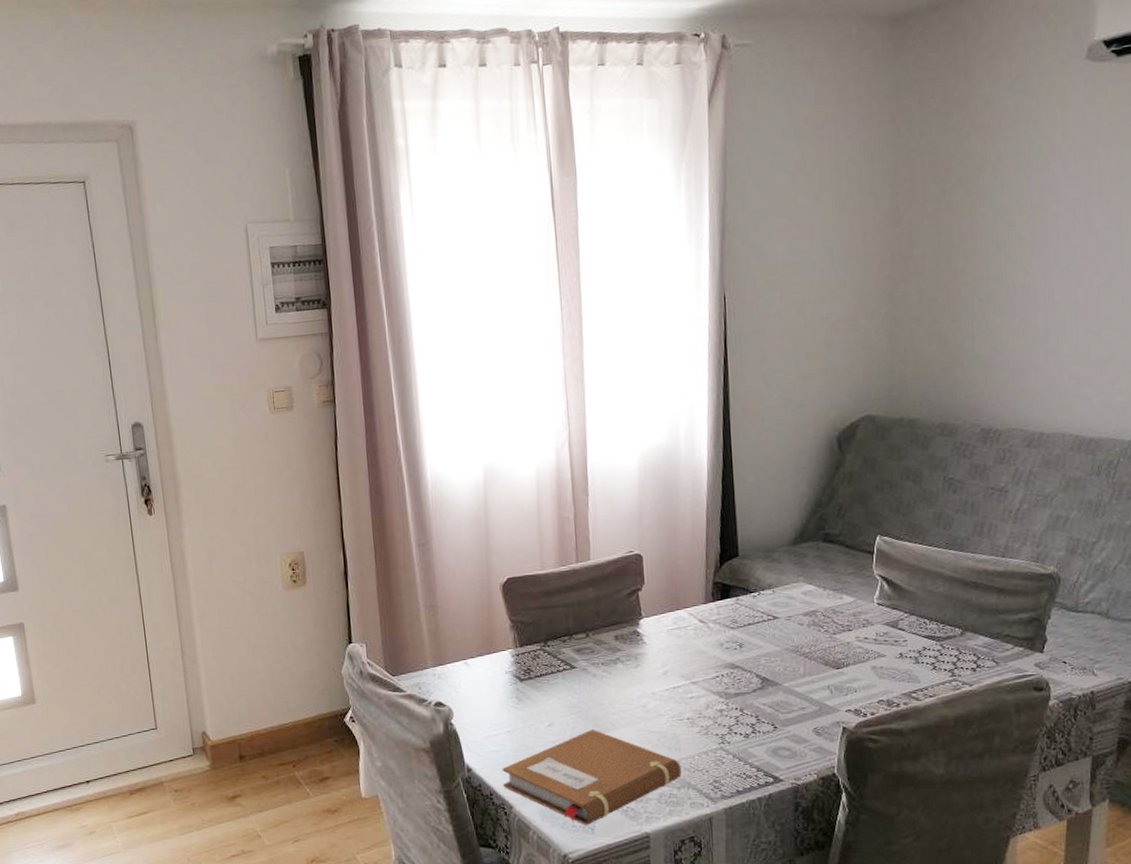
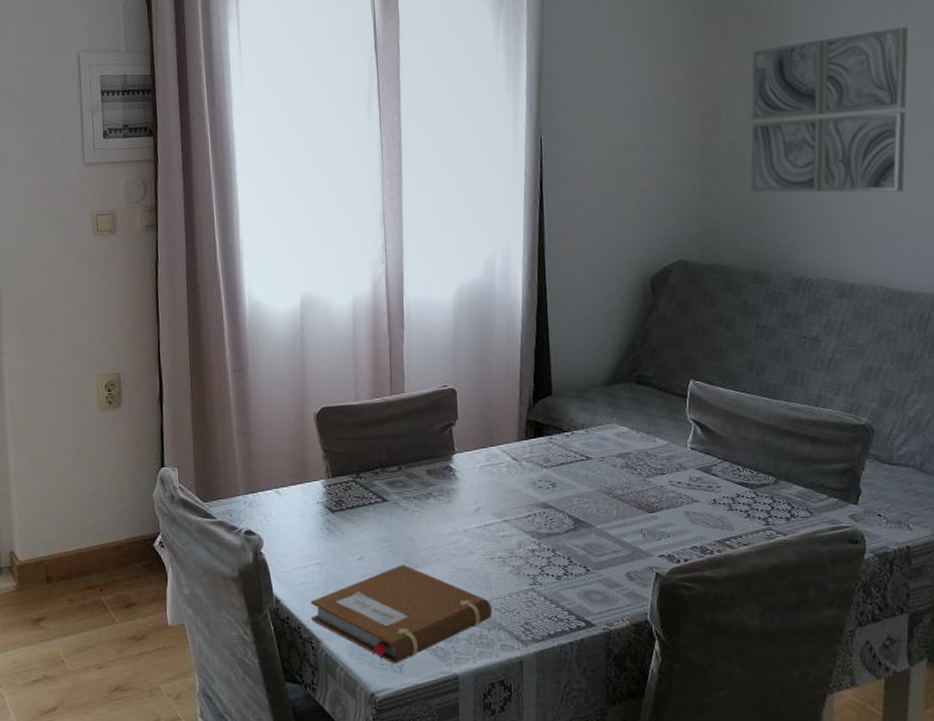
wall art: none [938,163,1102,343] -> present [750,26,908,193]

